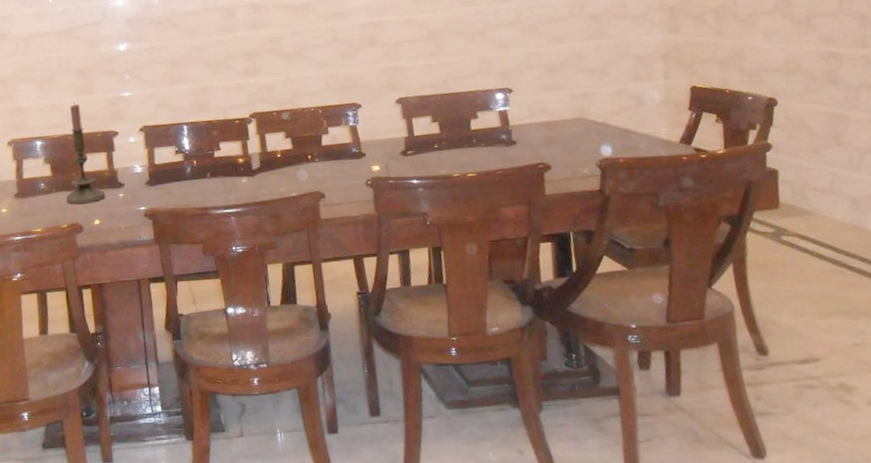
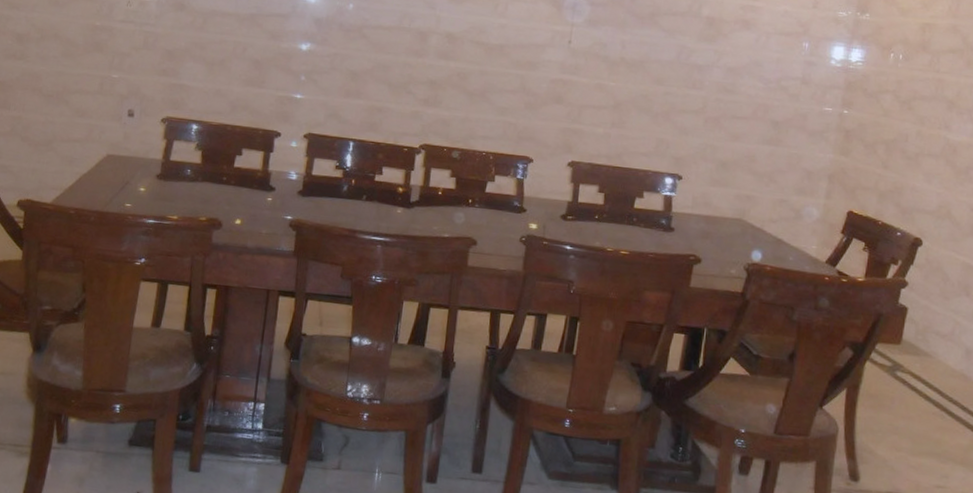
candle: present [65,102,105,204] -> none [210,92,253,201]

